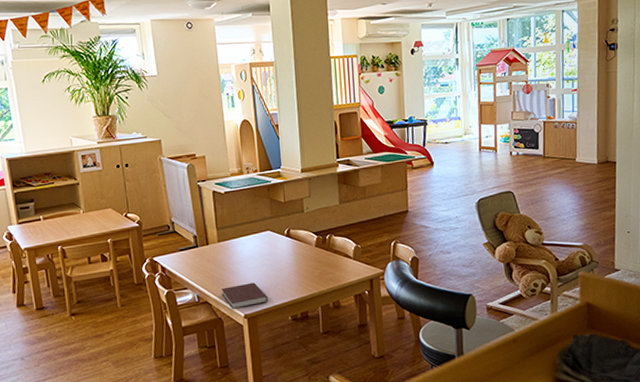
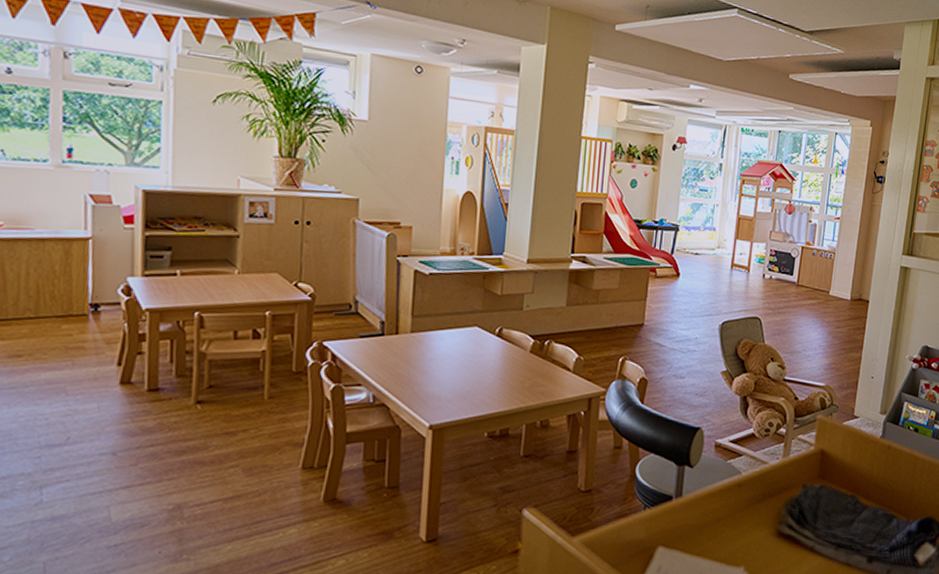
notebook: present [221,282,268,309] -> none [405,386,463,417]

